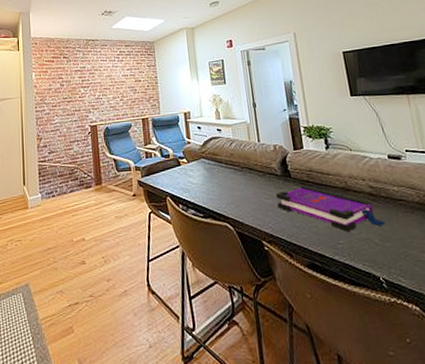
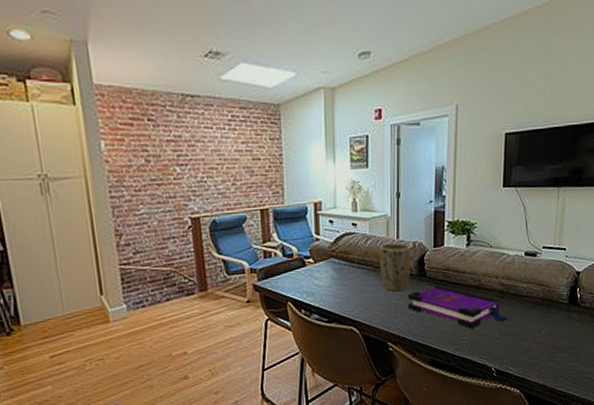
plant pot: none [243,146,276,191] -> present [379,243,411,292]

